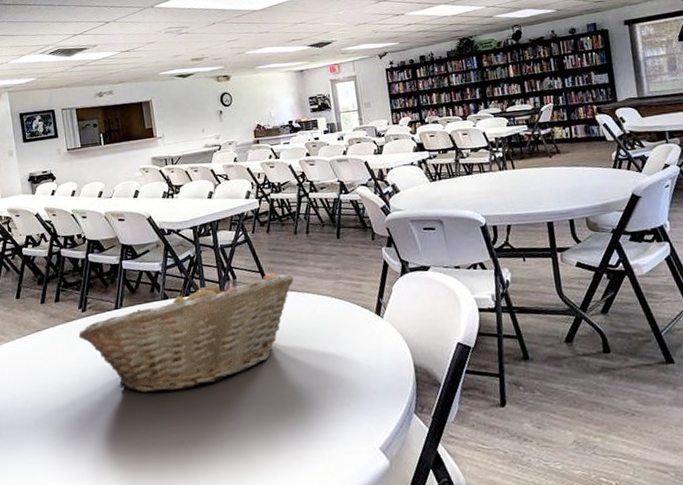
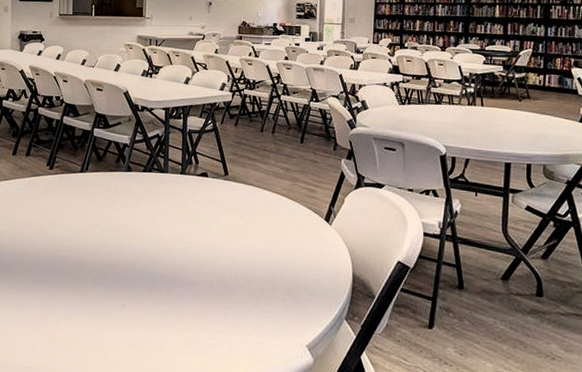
fruit basket: present [78,273,294,393] -> none [42,159,253,258]

